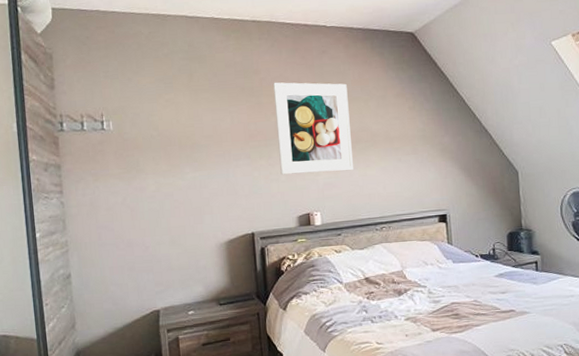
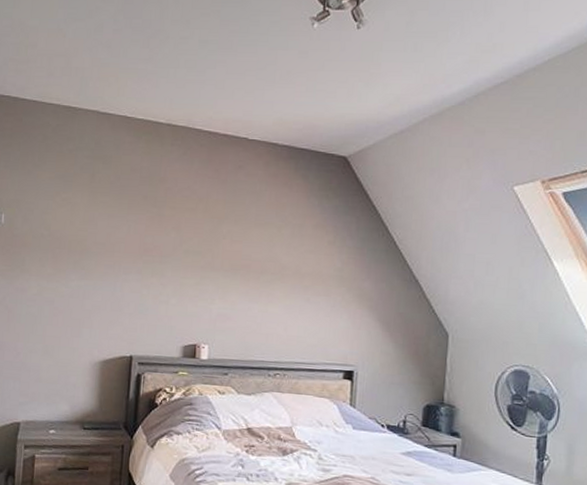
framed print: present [273,82,353,175] -> none [171,194,261,304]

